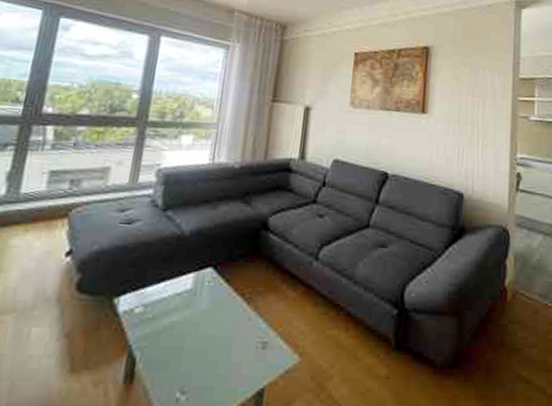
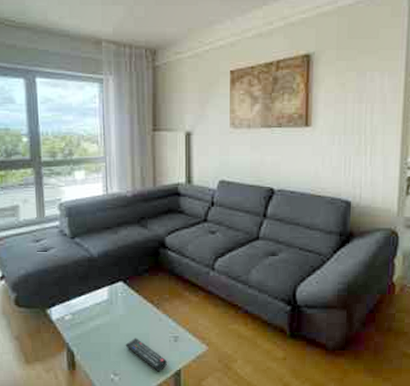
remote control: none [201,341,250,391] -> present [125,338,167,372]

